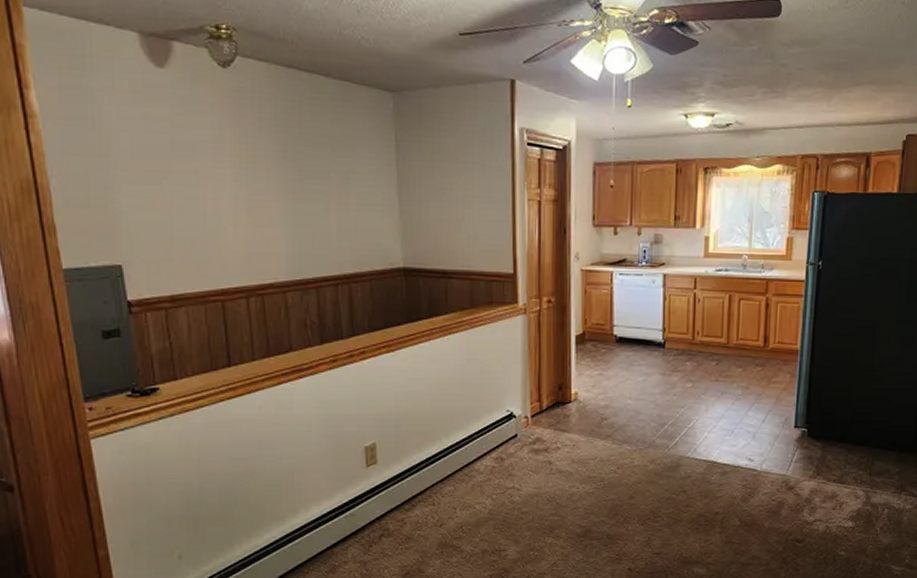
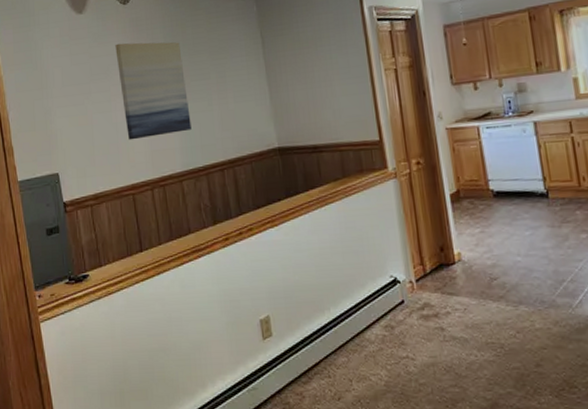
wall art: none [208,116,302,237] -> present [115,42,192,140]

